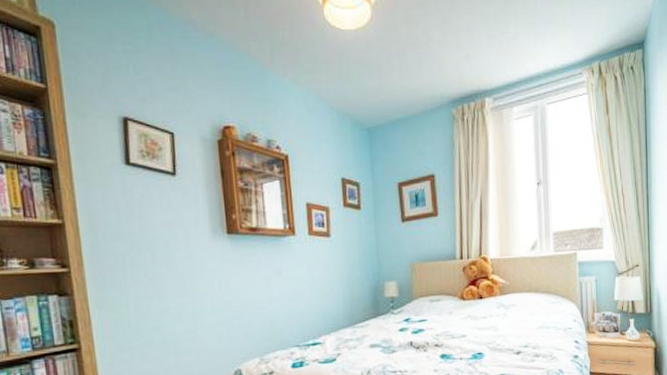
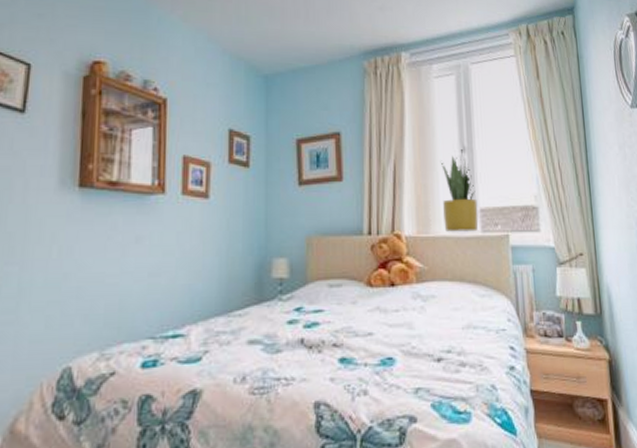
planter: none [519,189,551,253] -> present [440,156,479,232]

